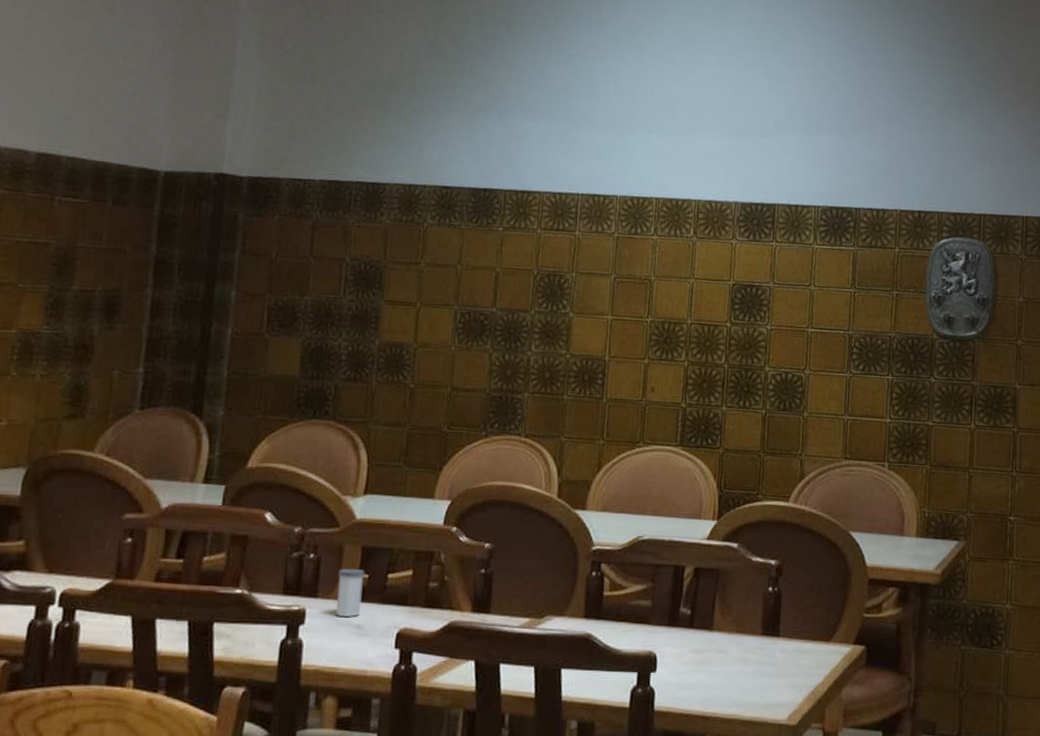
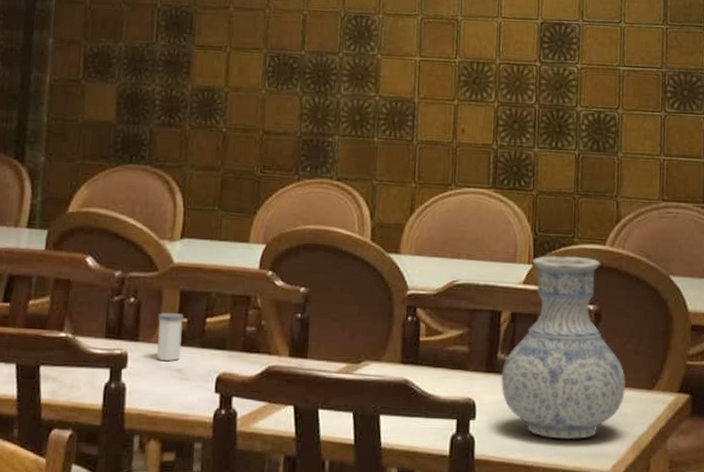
vase: none [682,511,804,691] -> present [500,255,626,440]

